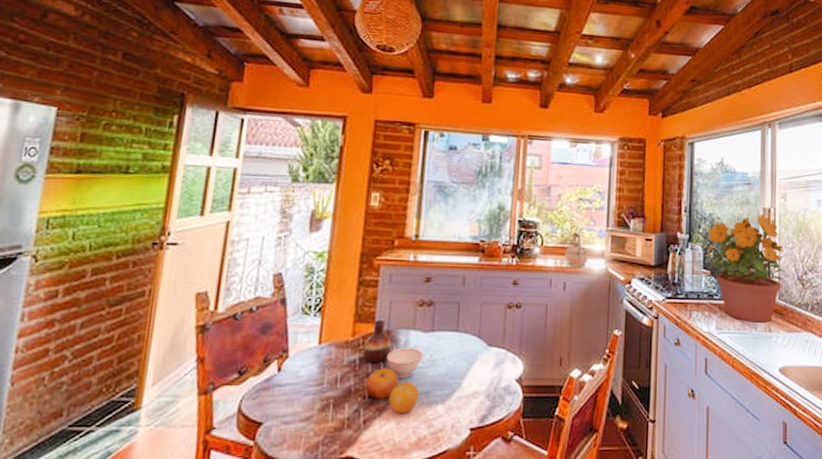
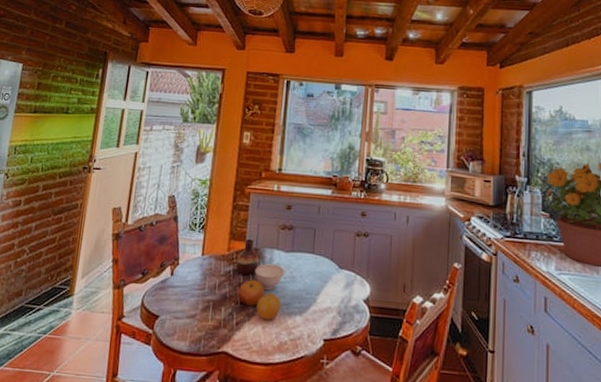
kettle: present [564,231,588,268] -> none [408,171,430,204]

